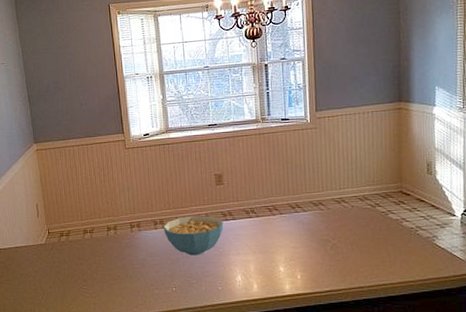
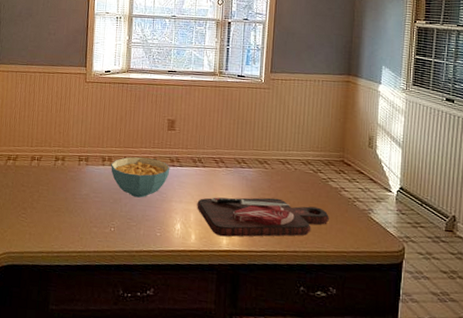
cutting board: none [255,238,392,282] -> present [197,197,329,237]

